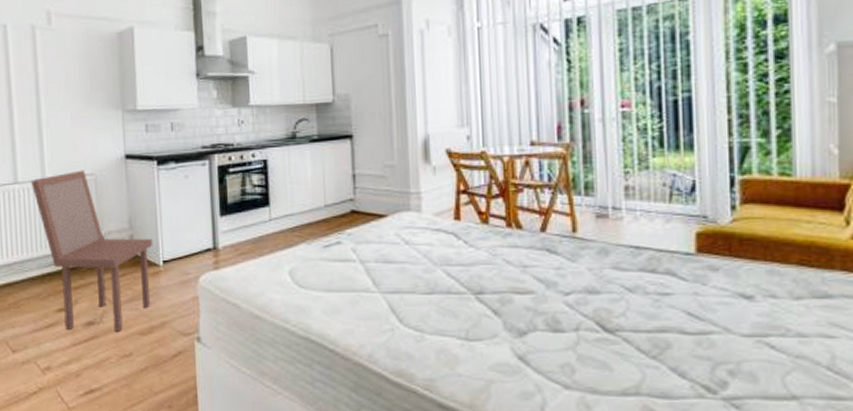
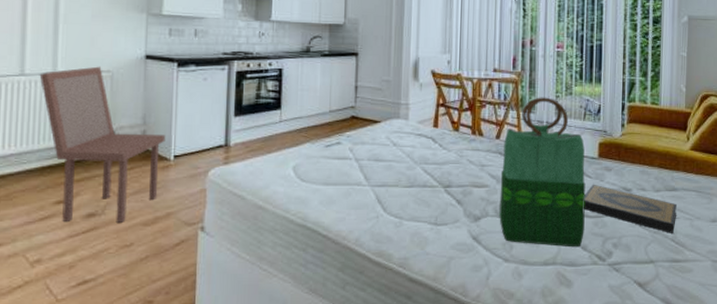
tote bag: none [551,174,681,374] -> present [499,97,586,248]
hardback book: none [677,289,833,359] -> present [584,184,677,233]

